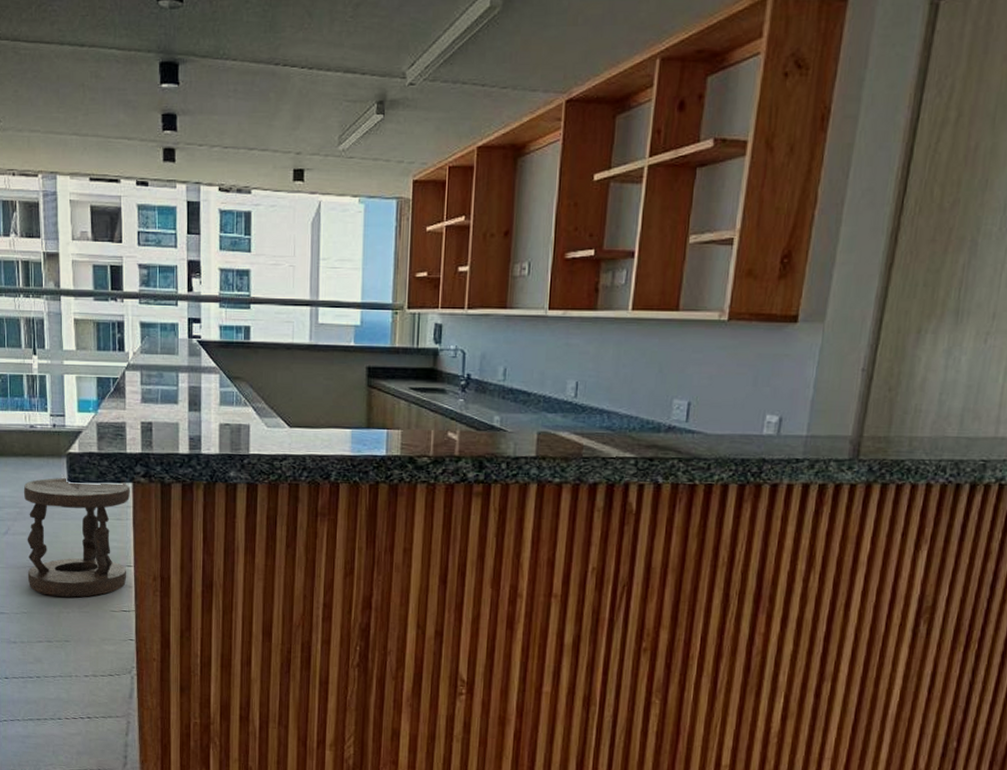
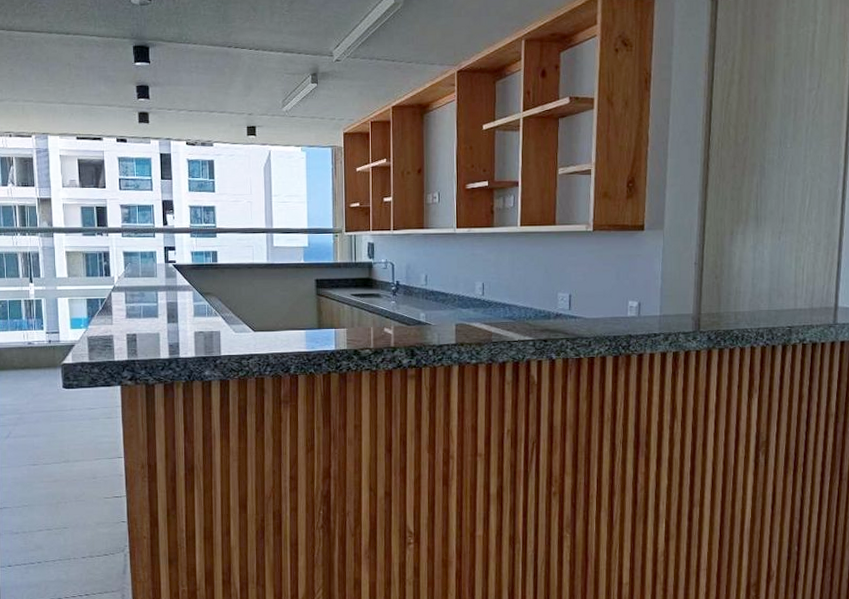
stool: present [23,477,131,598] -> none [23,385,119,489]

